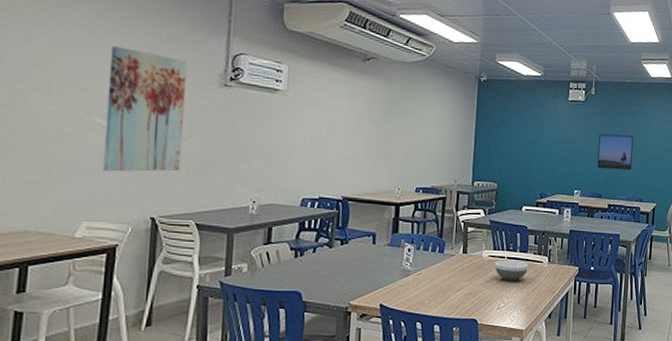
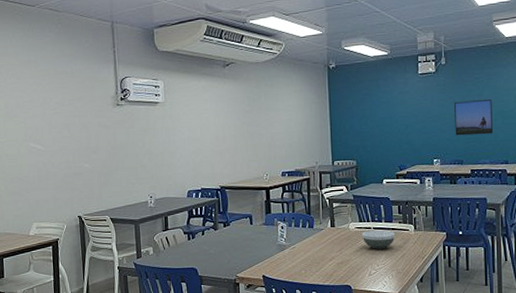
wall art: present [102,46,188,172] -> none [35,86,94,184]

